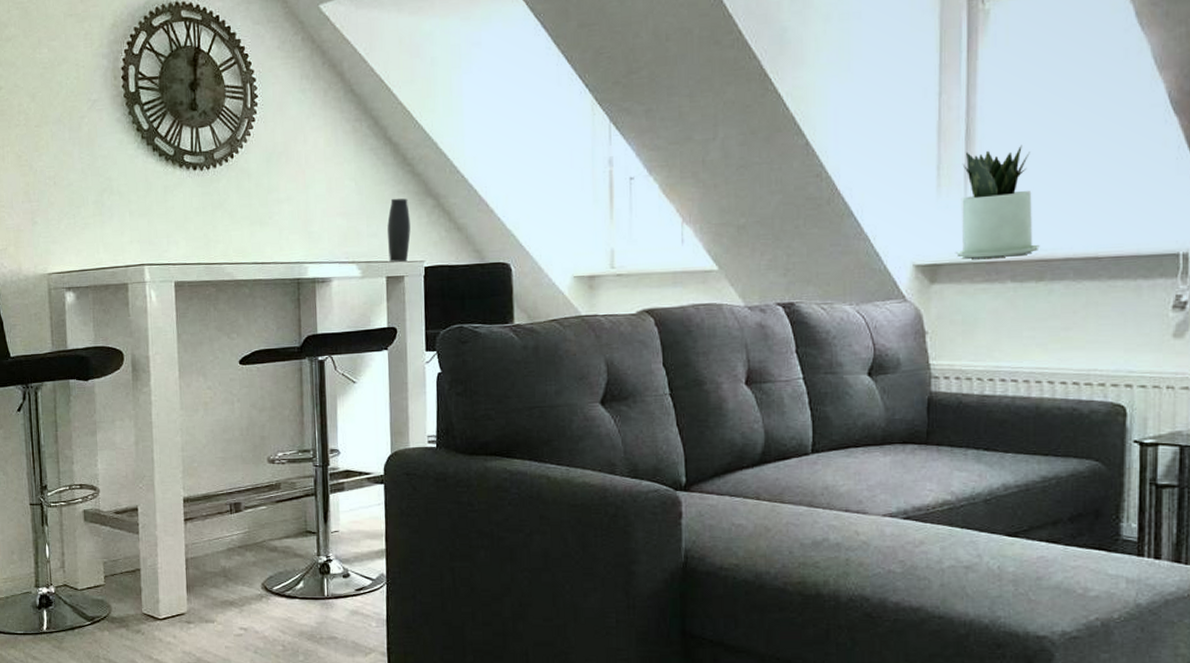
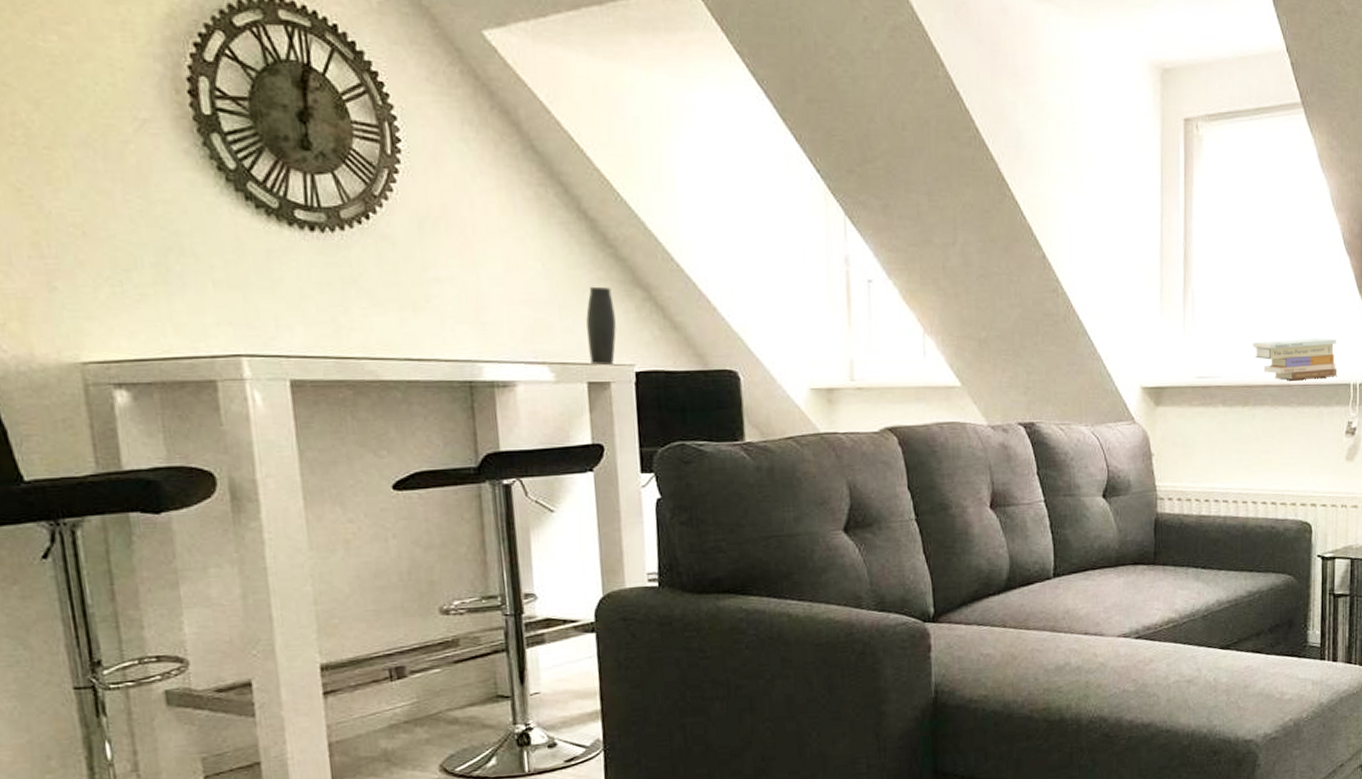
planter: present [955,145,1040,259] -> none [1176,273,1245,383]
books: none [1049,205,1161,253] -> present [1252,338,1337,381]

